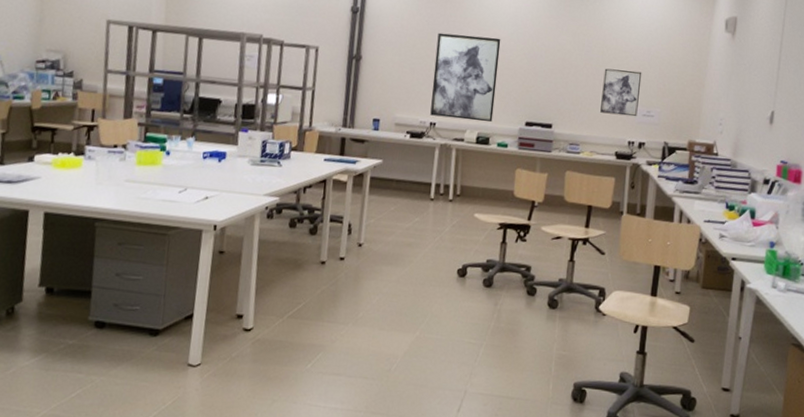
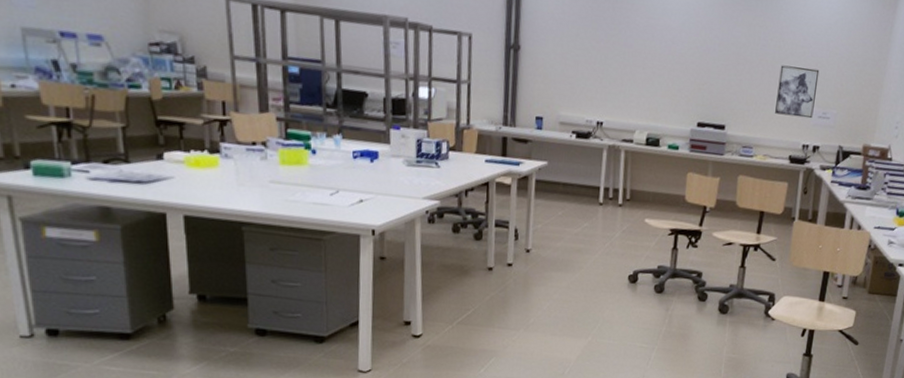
wall art: present [430,32,501,122] -> none [597,20,672,122]

